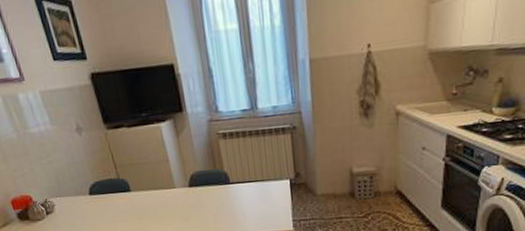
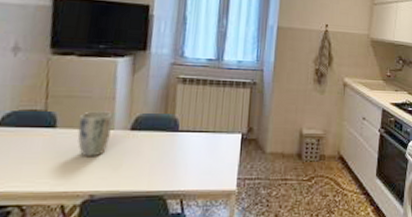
plant pot: none [146,173,175,213] -> present [77,111,113,158]

